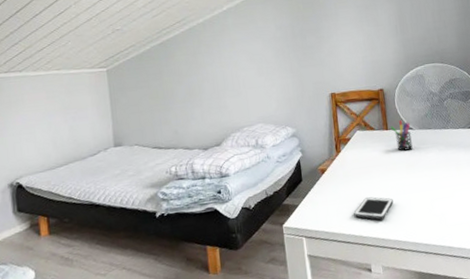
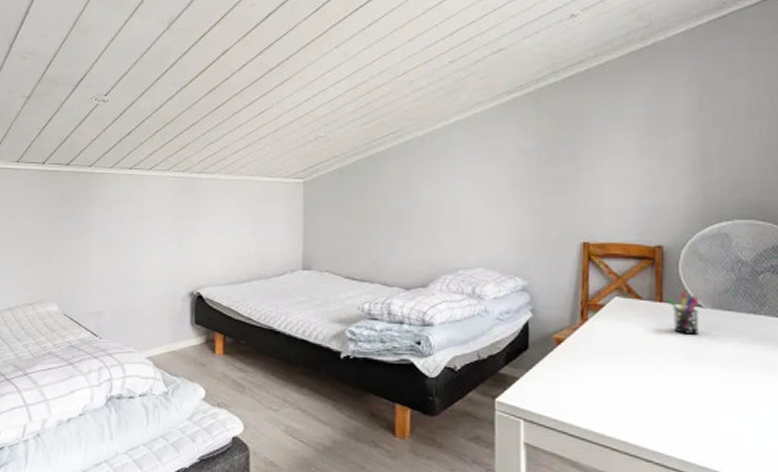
cell phone: present [353,196,394,220] -> none [596,385,658,421]

